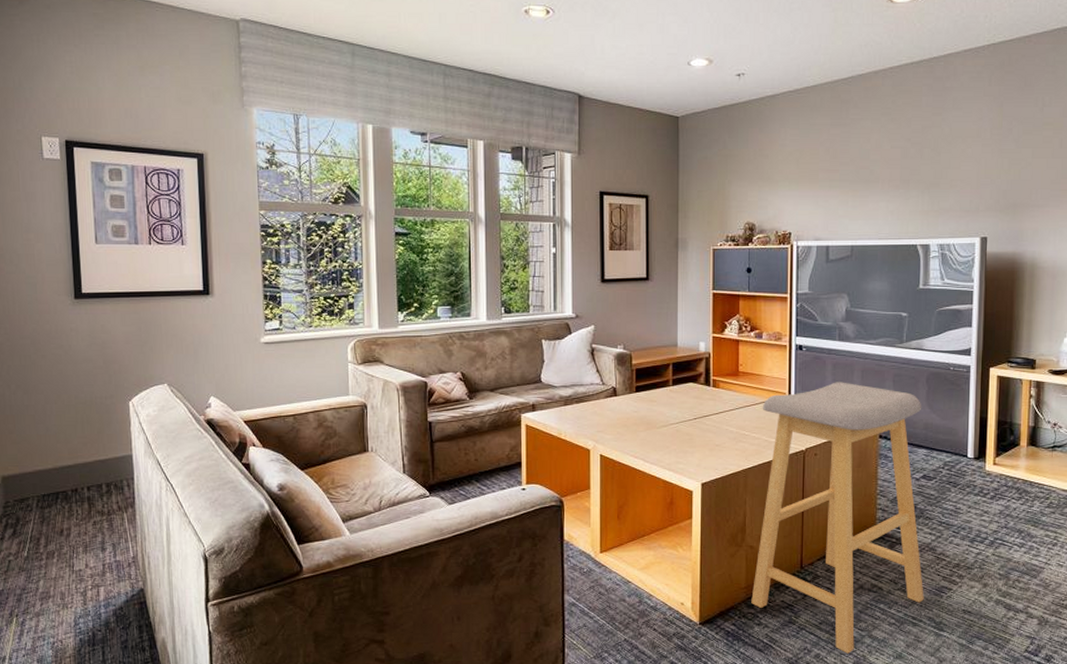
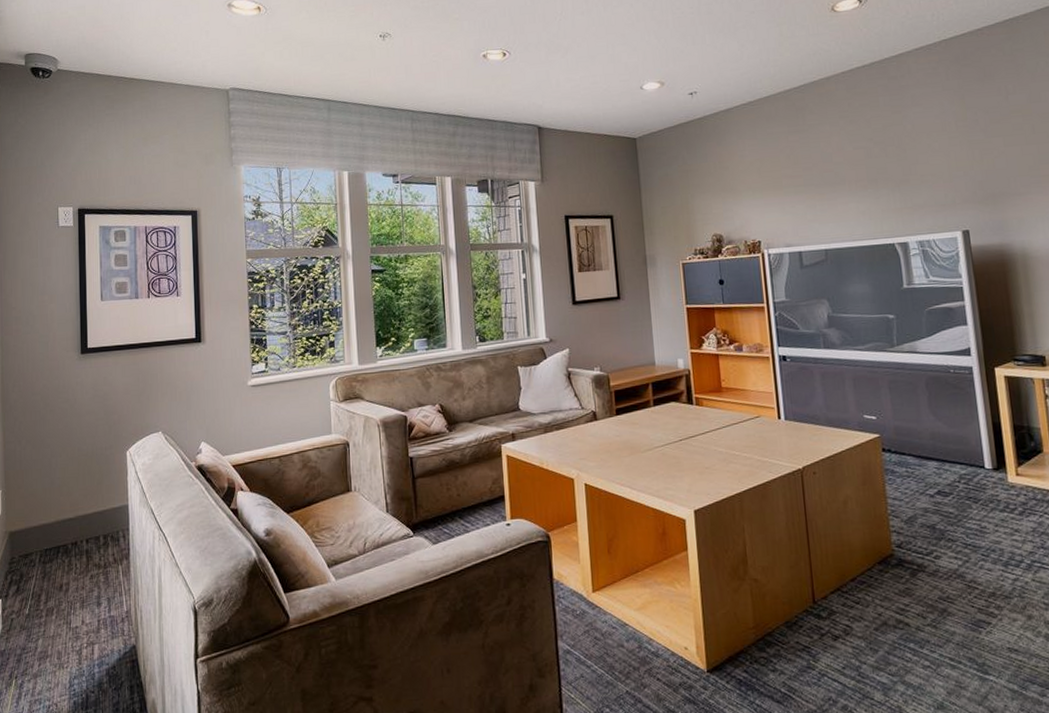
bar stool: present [751,382,924,654] -> none [750,392,960,704]

